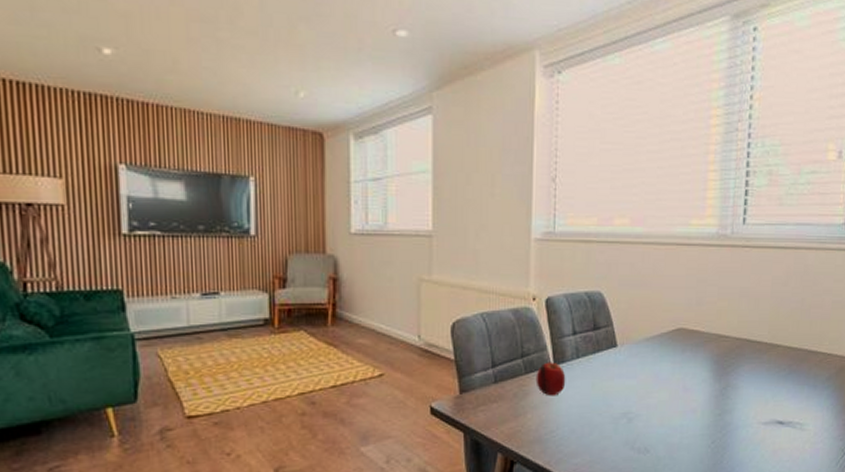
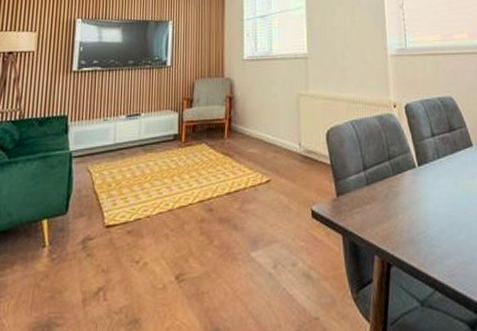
fruit: present [535,362,566,396] -> none [403,163,431,196]

